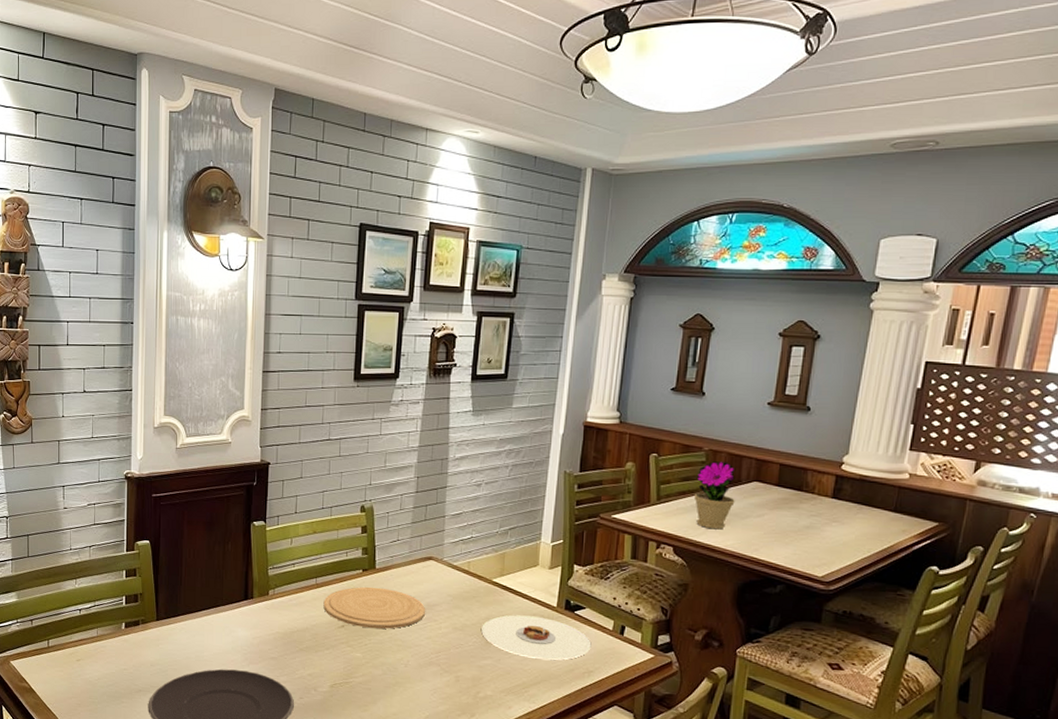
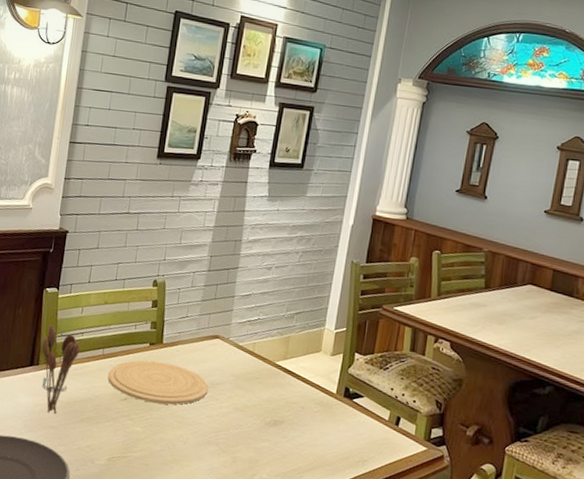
utensil holder: none [254,558,293,646] -> present [42,325,81,414]
plate: present [481,615,592,660] -> none [261,398,367,448]
flower pot: present [694,461,735,530] -> none [472,262,512,329]

